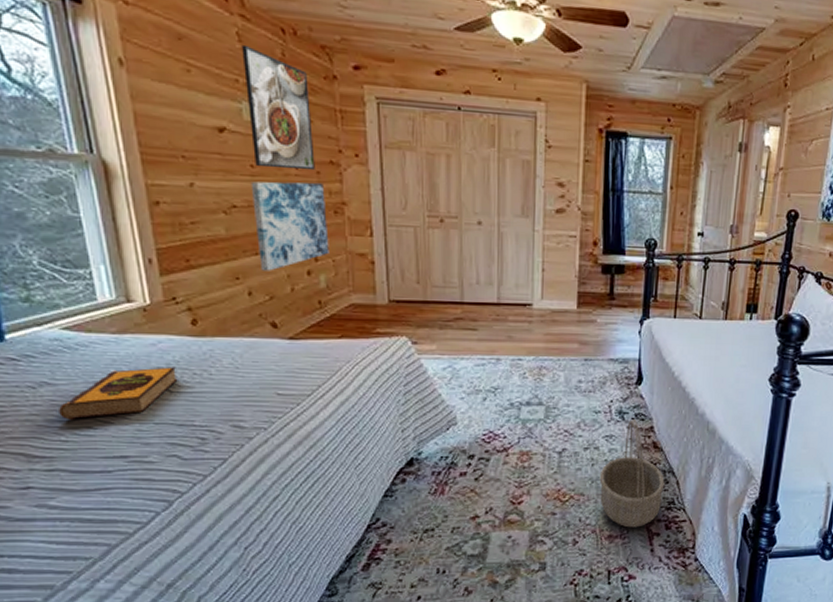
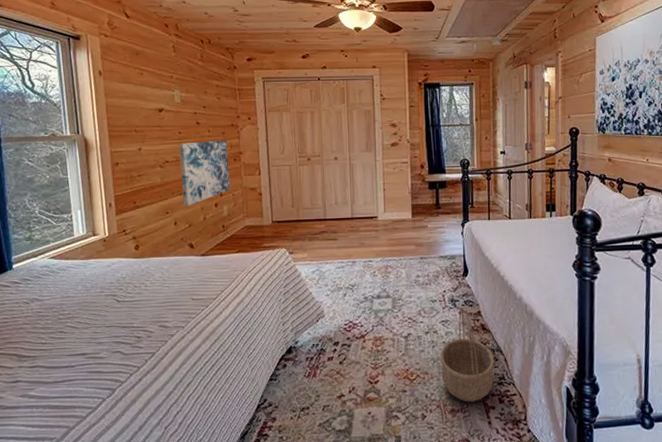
hardback book: present [59,367,178,420] -> none [43,282,124,327]
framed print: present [241,44,315,171] -> none [175,53,221,133]

